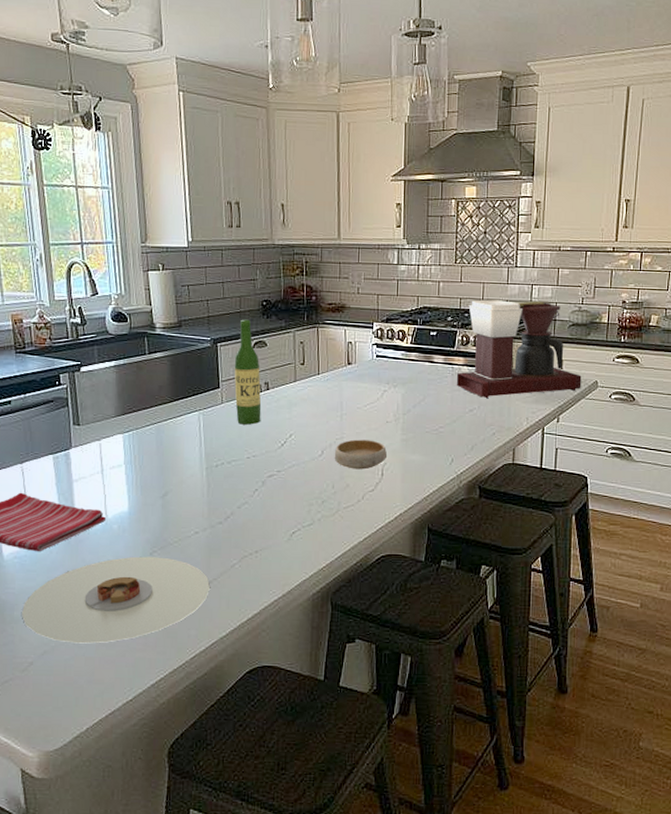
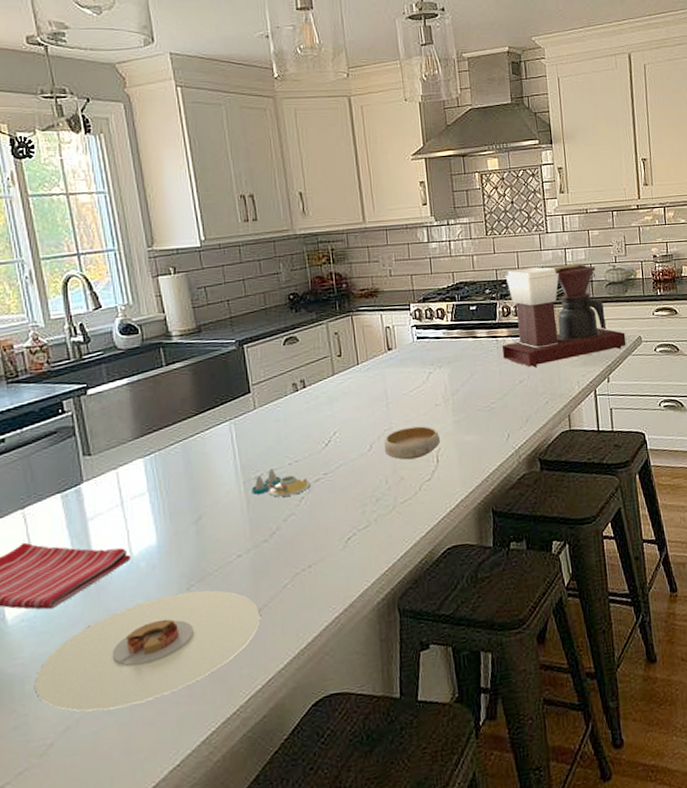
salt and pepper shaker set: none [212,459,264,486] -> present [251,468,310,497]
wine bottle: present [234,319,262,425] -> none [264,315,300,429]

